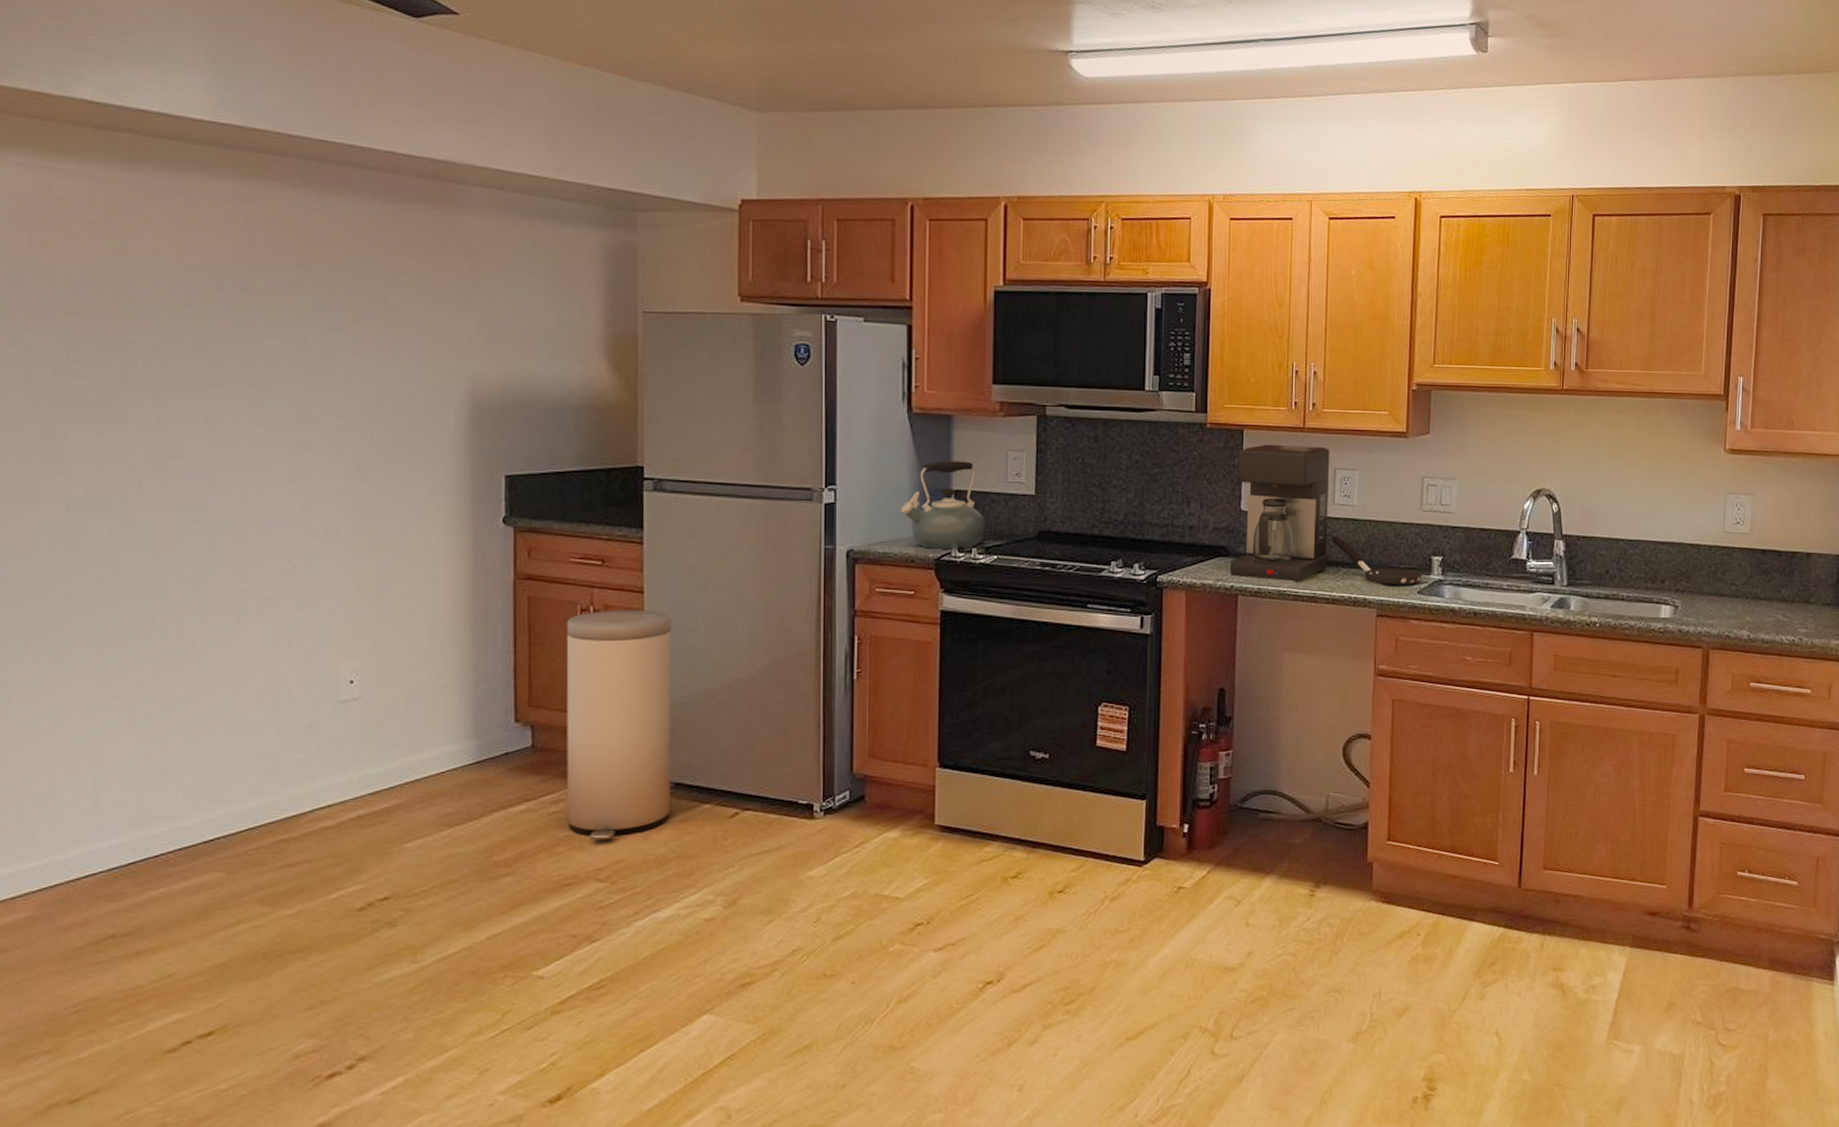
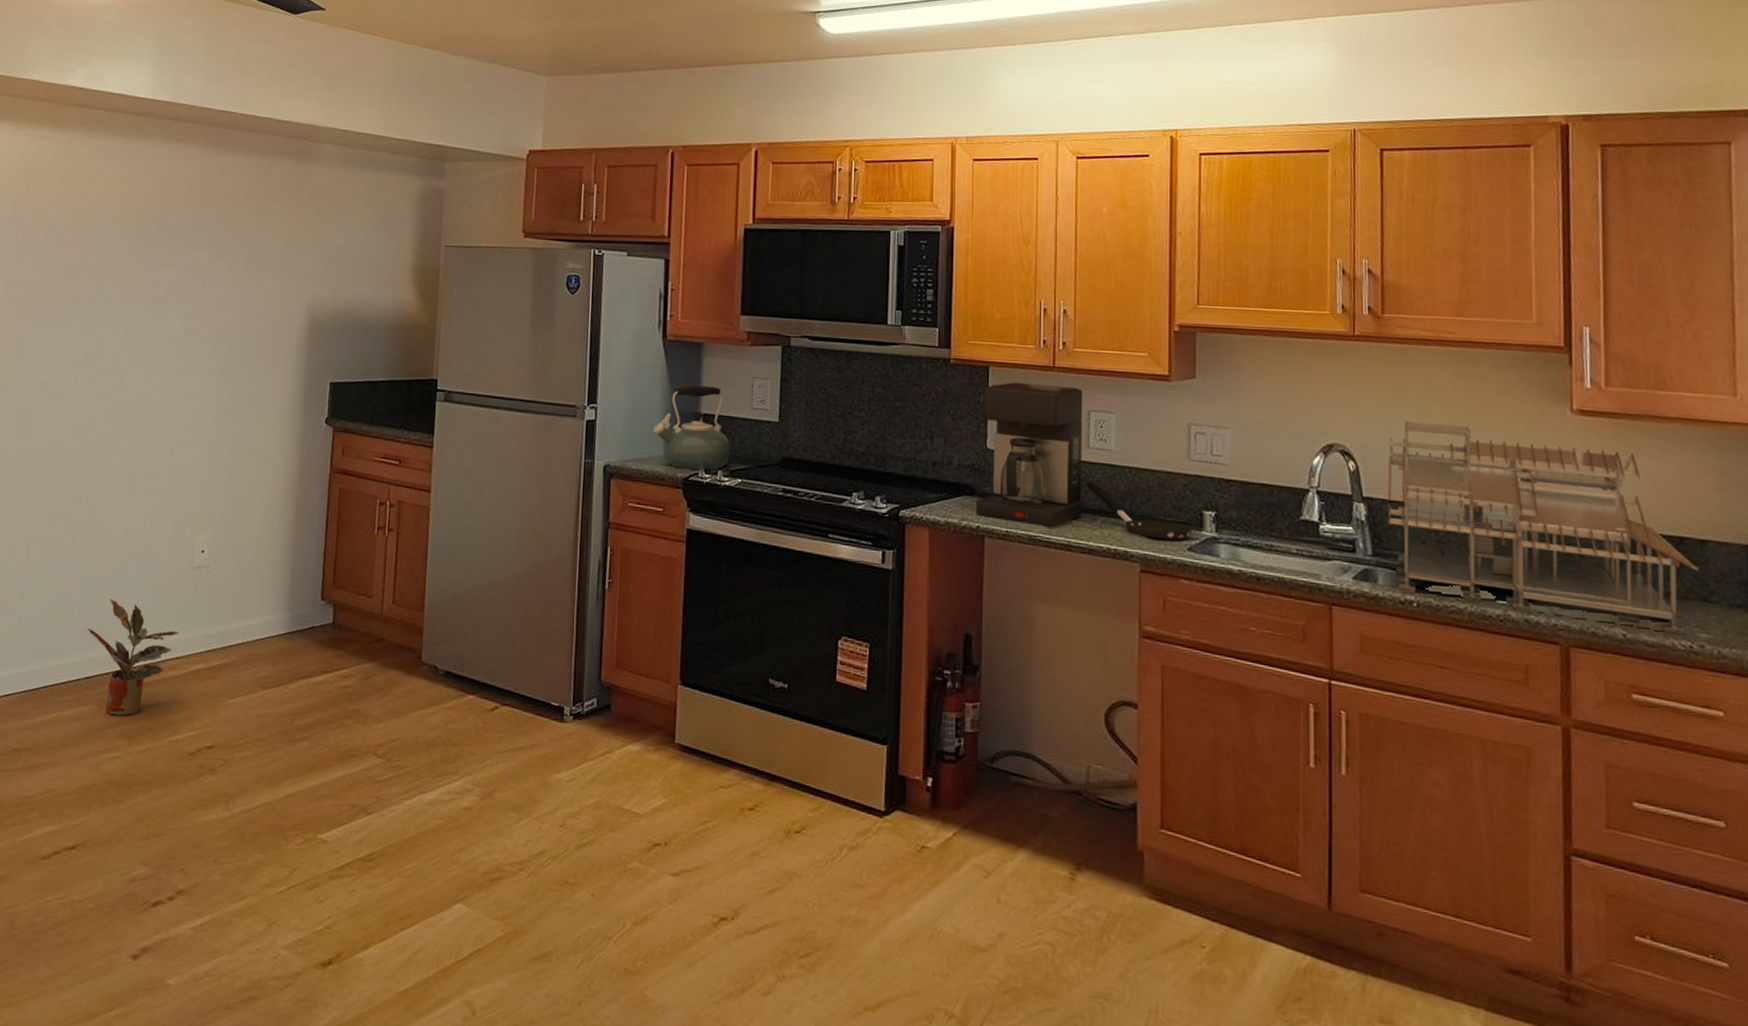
potted plant: none [196,748,329,880] -> present [86,599,179,716]
pedal bin: present [566,610,672,840] -> none [356,505,452,718]
dish rack: none [1581,466,1804,633] -> present [1387,421,1699,637]

